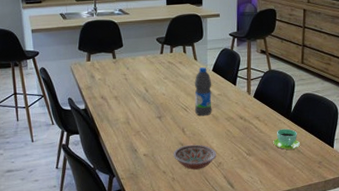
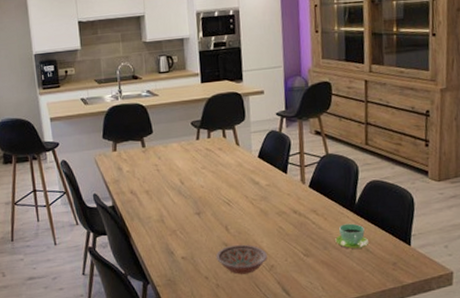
water bottle: present [194,67,212,116] -> none [237,153,260,211]

